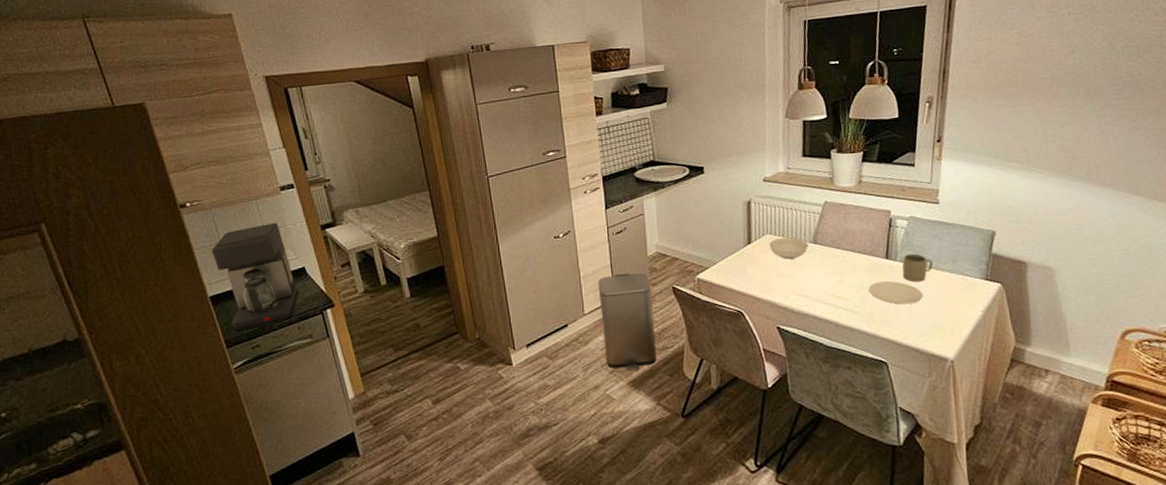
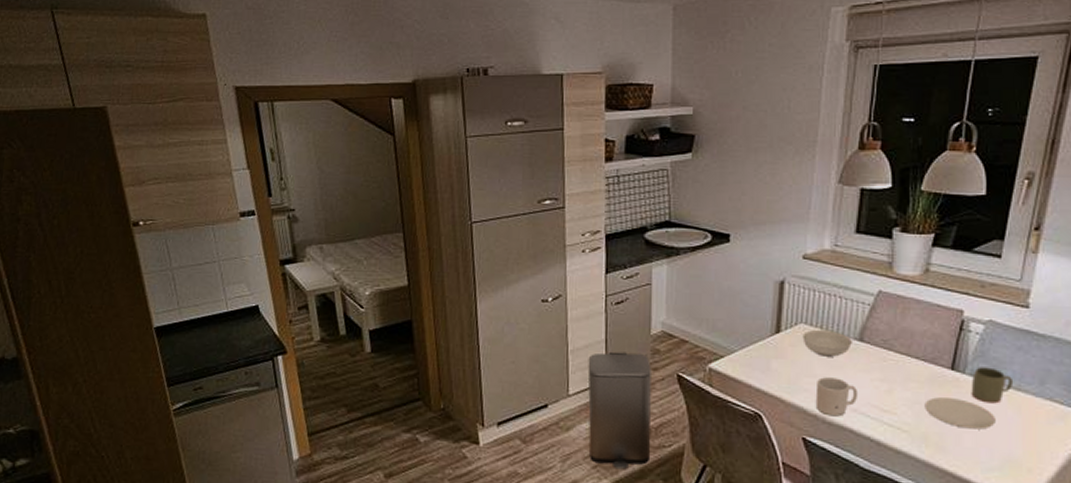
coffee maker: present [211,223,299,332] -> none [161,253,250,369]
mug: none [783,275,817,307] -> present [815,377,859,417]

